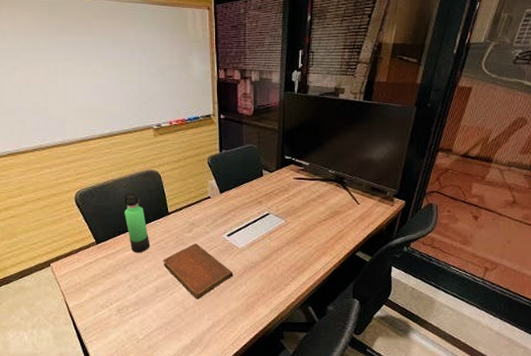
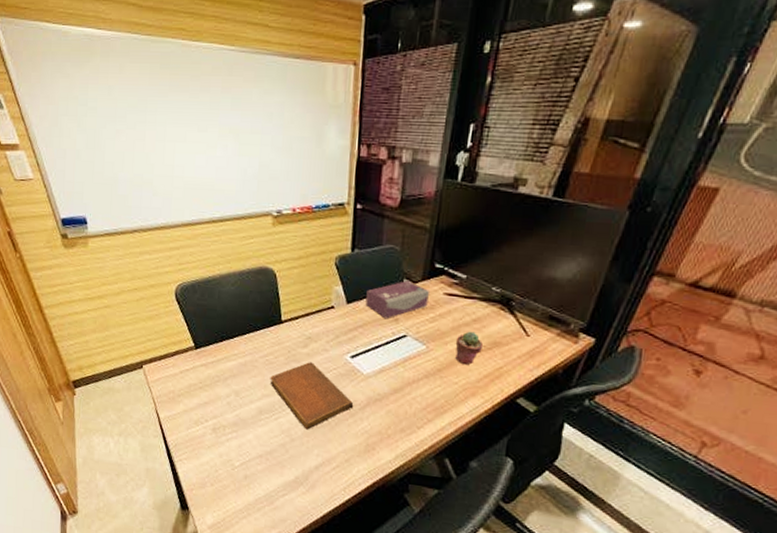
thermos bottle: present [124,191,150,253] -> none [229,289,257,366]
tissue box: none [235,171,283,203] -> present [365,281,429,319]
potted succulent: none [306,205,328,231] -> present [455,331,484,365]

